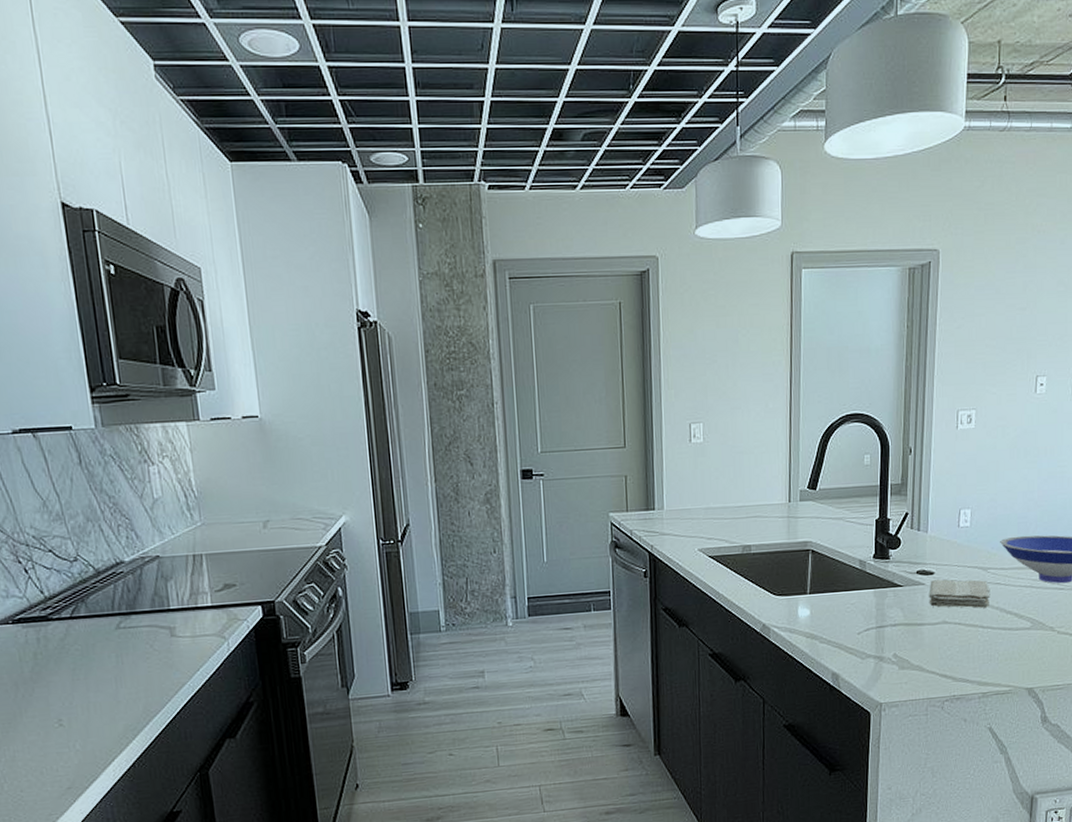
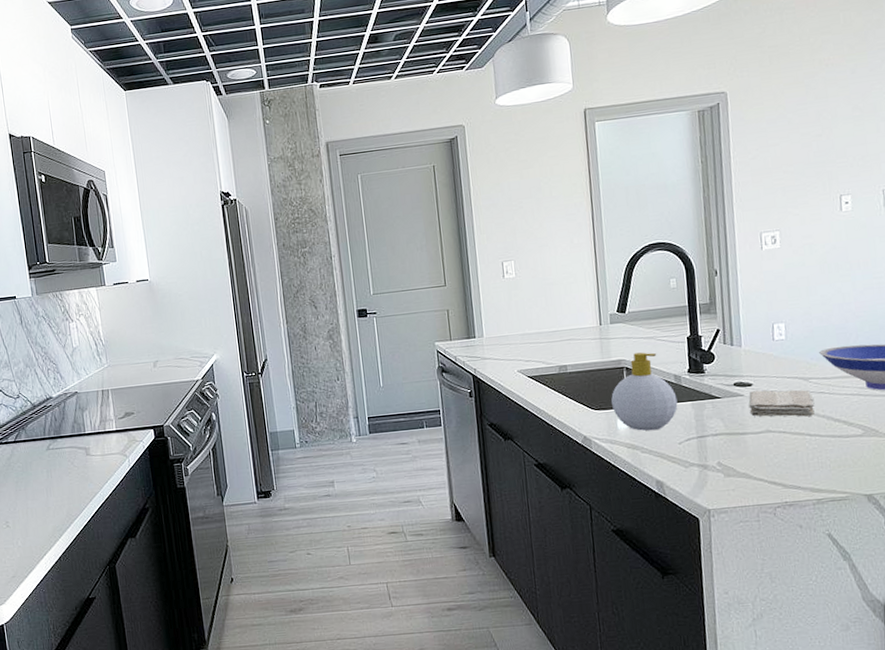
soap bottle: none [794,534,860,620] -> present [611,352,678,431]

